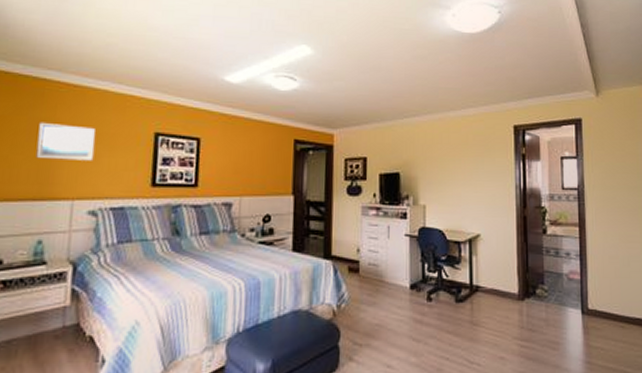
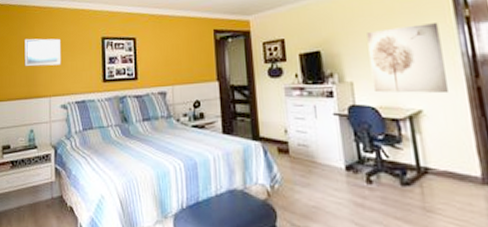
wall art: none [442,157,502,221] -> present [367,23,448,94]

